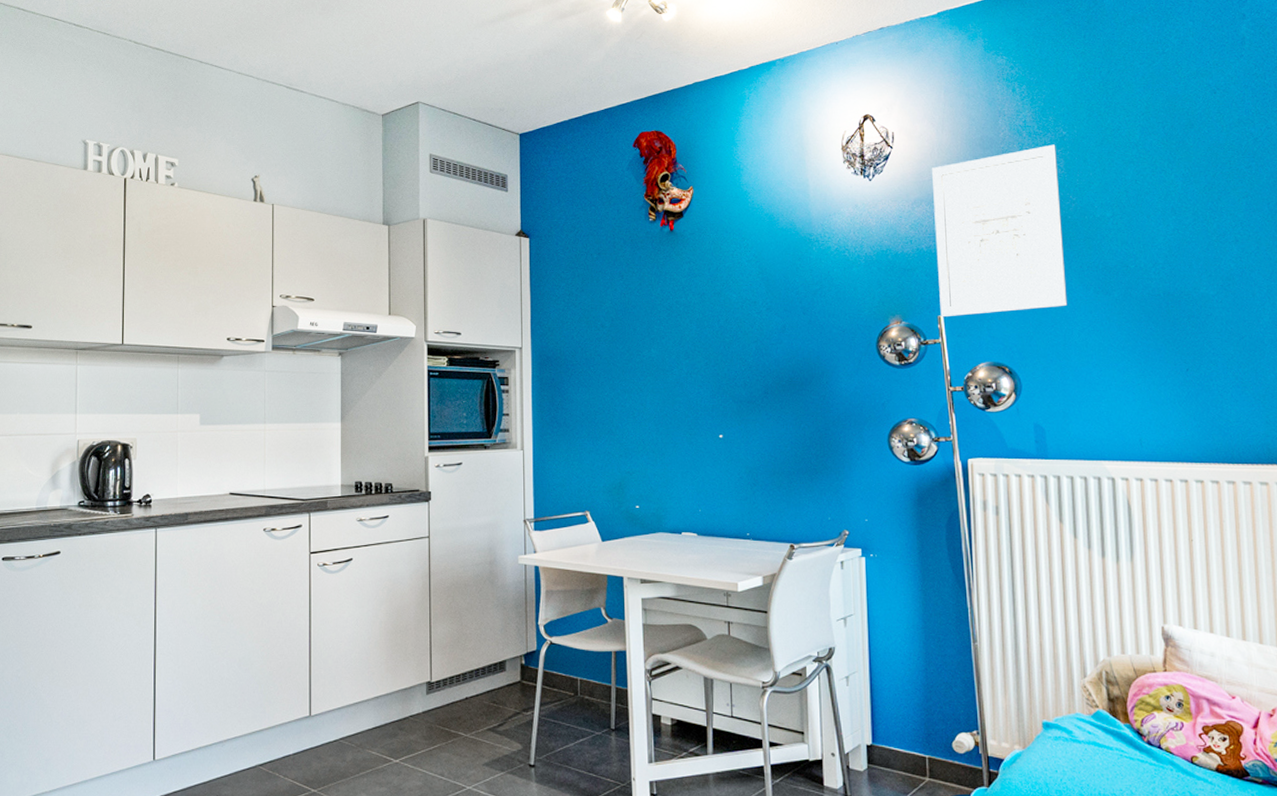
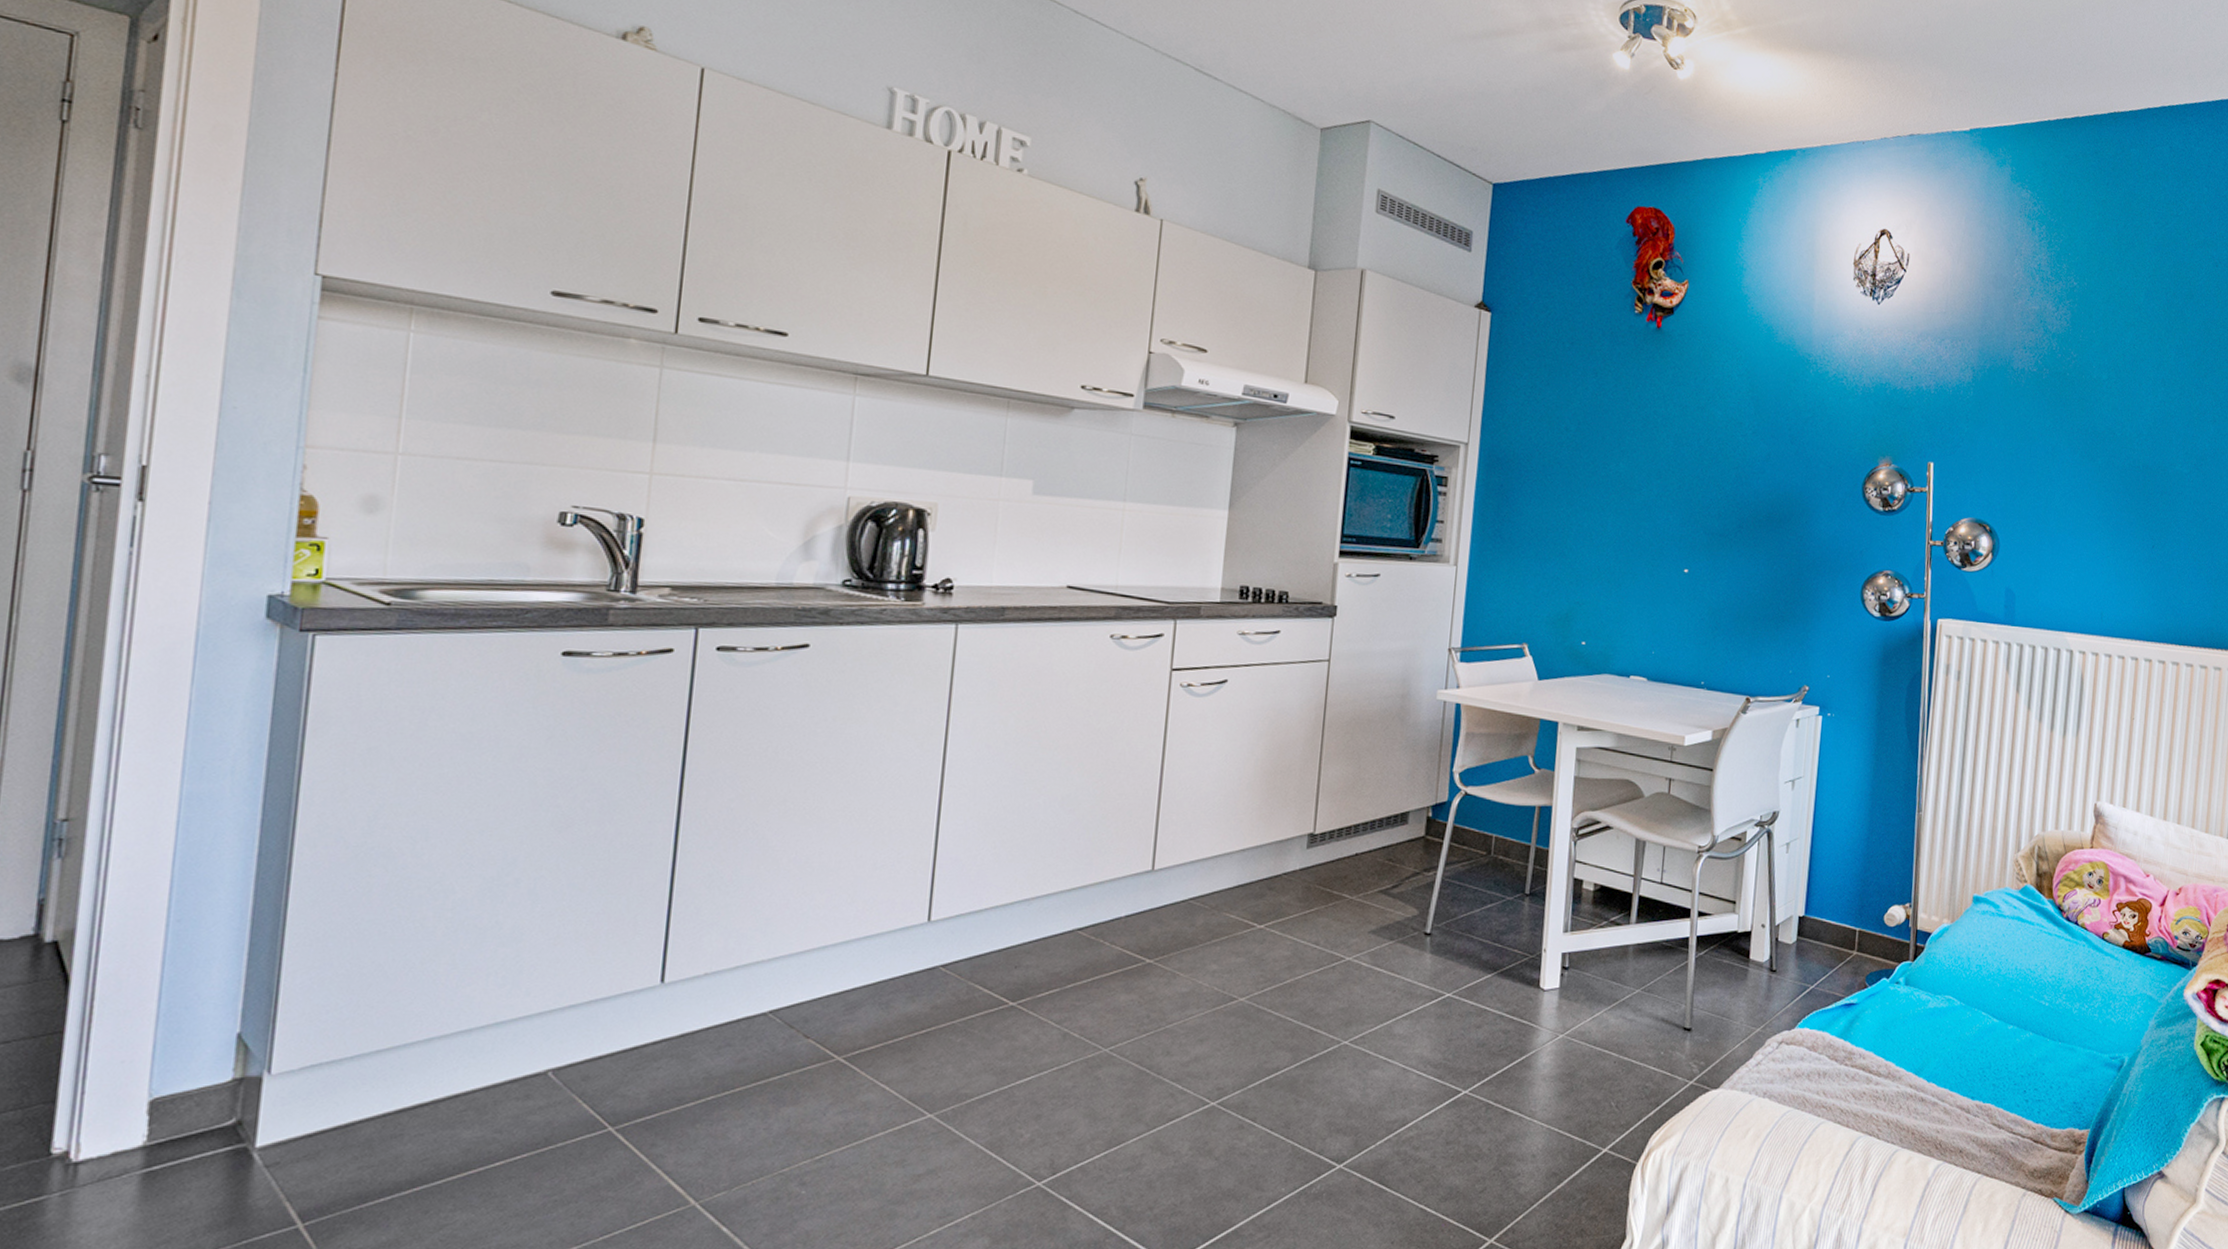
wall art: present [931,144,1068,317] -> none [1930,294,2066,468]

